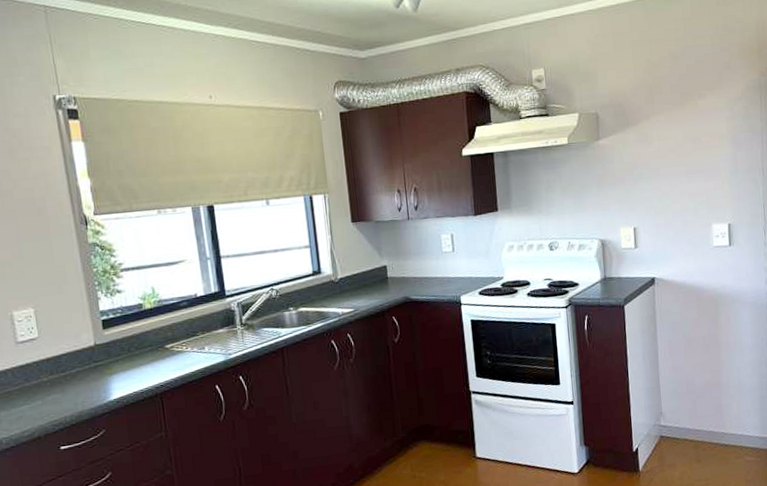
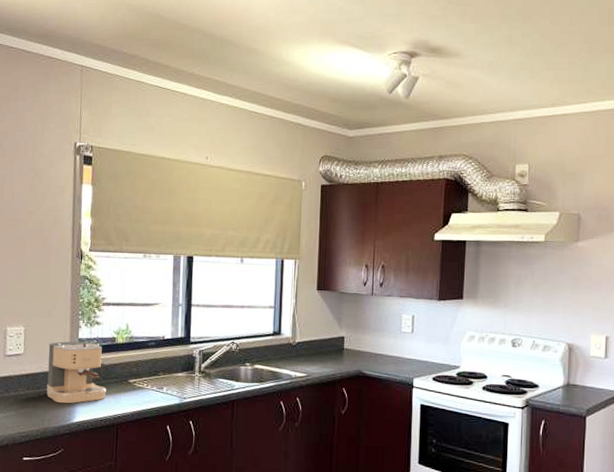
coffee maker: none [66,312,143,383] -> present [46,341,106,404]

